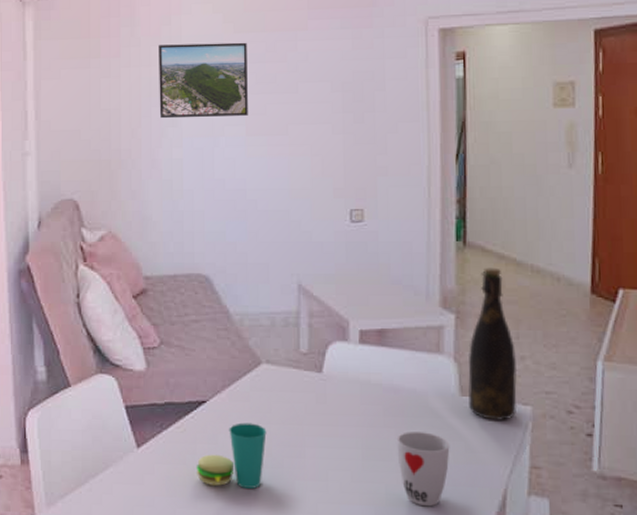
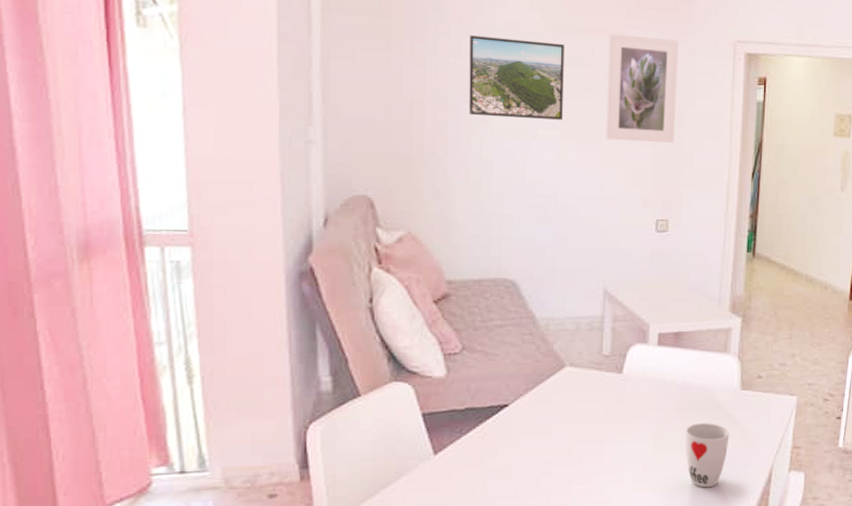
cup: present [196,422,267,489] -> none [495,423,567,486]
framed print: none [290,25,365,132] -> present [606,33,679,143]
bottle: present [467,267,518,420] -> none [747,276,789,409]

